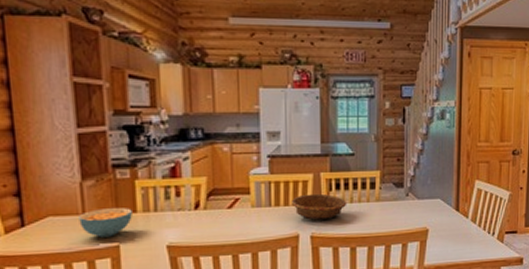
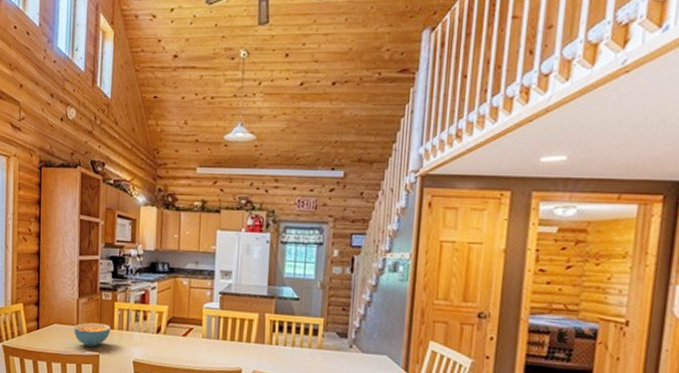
decorative bowl: present [292,193,347,221] -> none [237,332,289,360]

